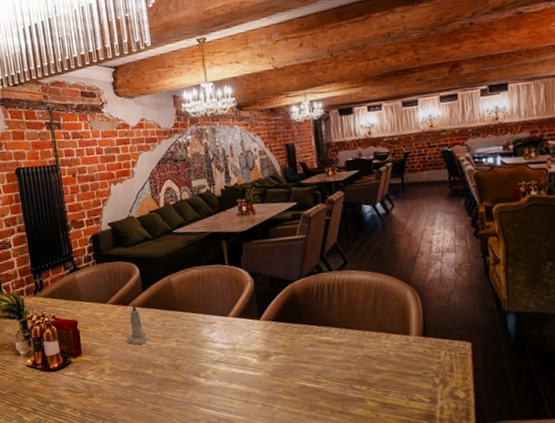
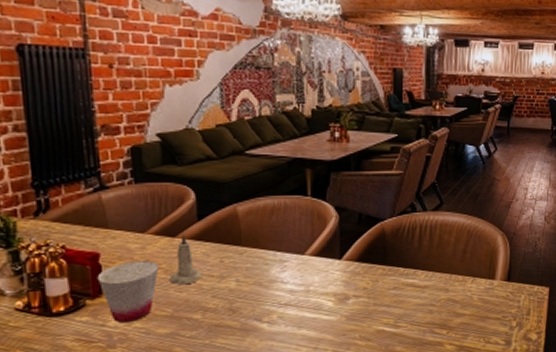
cup: none [77,326,119,377] -> present [97,261,159,323]

